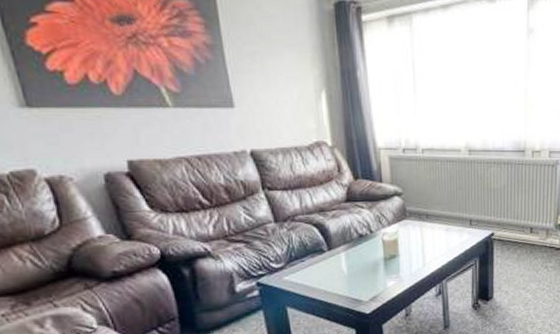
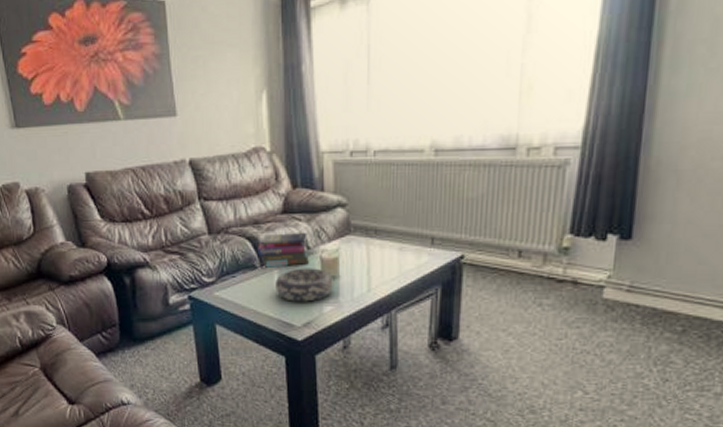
books: none [324,219,372,251] -> present [257,233,309,268]
decorative bowl: none [342,249,396,280] -> present [274,268,335,302]

